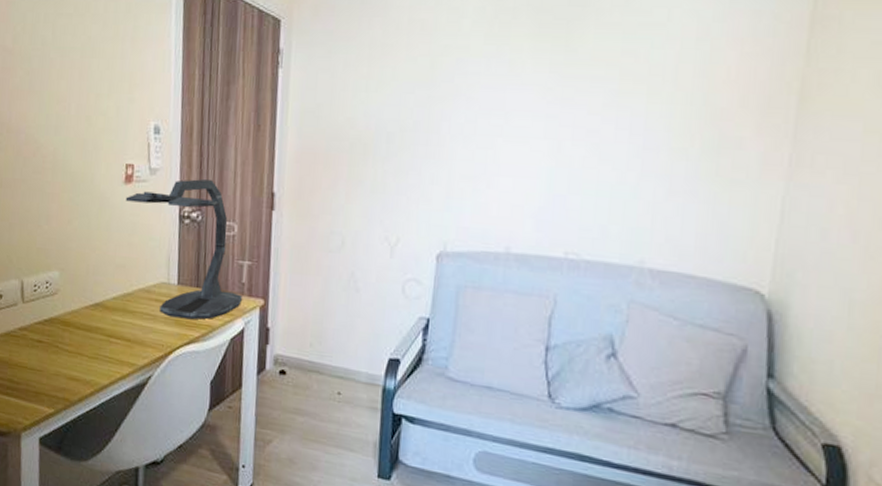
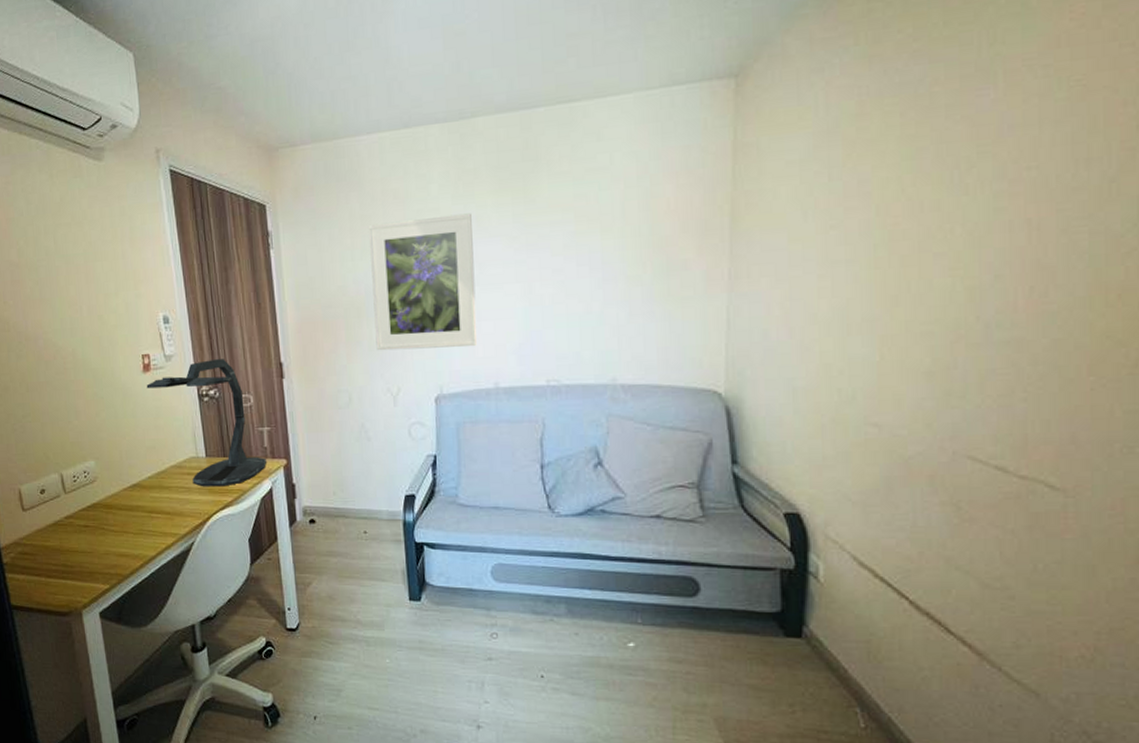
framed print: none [379,54,504,204] -> present [369,213,477,351]

